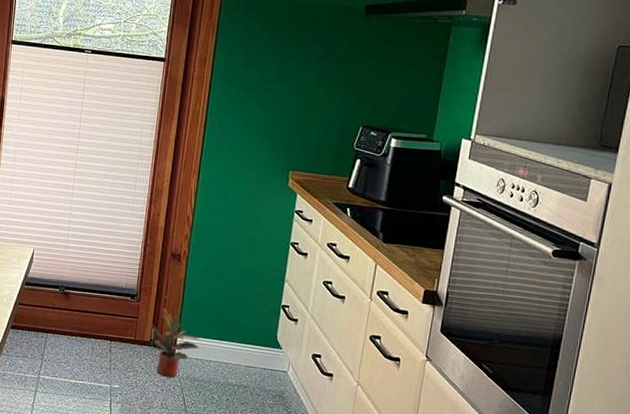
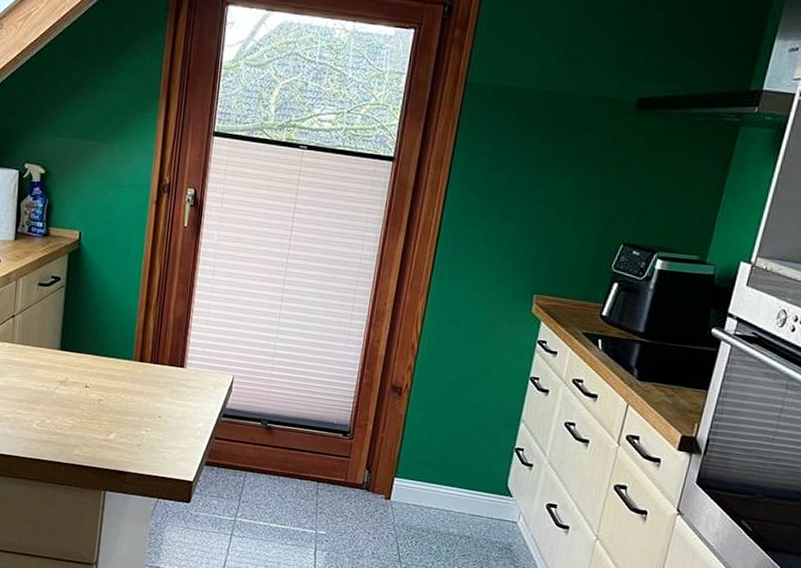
potted plant: present [149,307,200,378] -> none [363,447,420,526]

